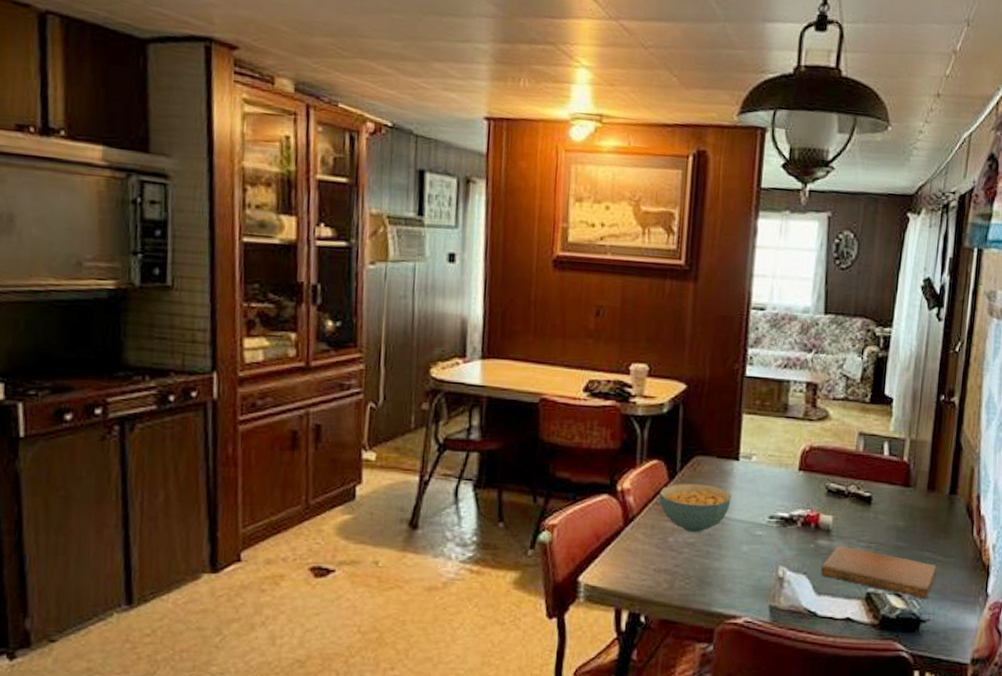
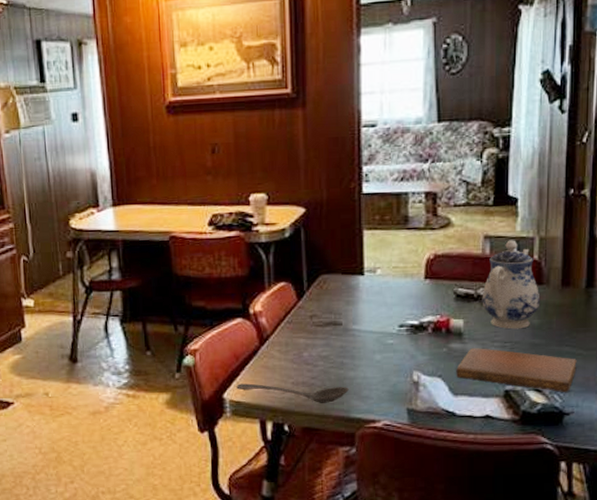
stirrer: none [594,566,712,594] -> present [236,383,349,403]
cereal bowl: present [659,483,732,533] -> none [290,300,360,347]
teapot: none [851,439,906,530] -> present [482,240,539,330]

